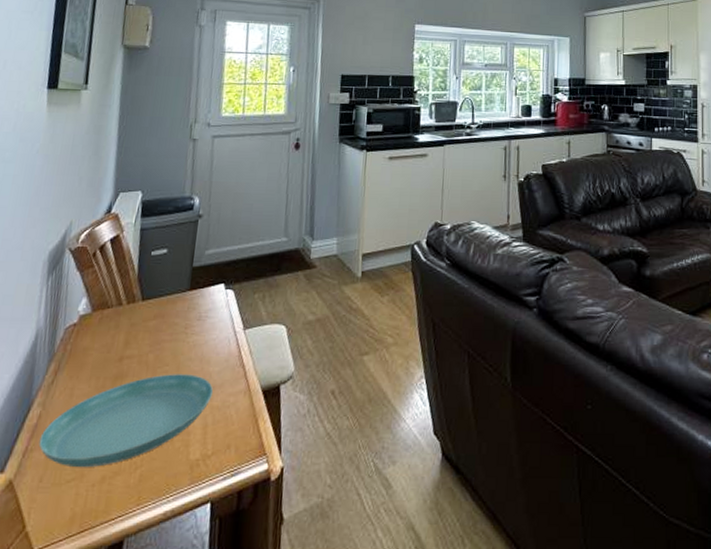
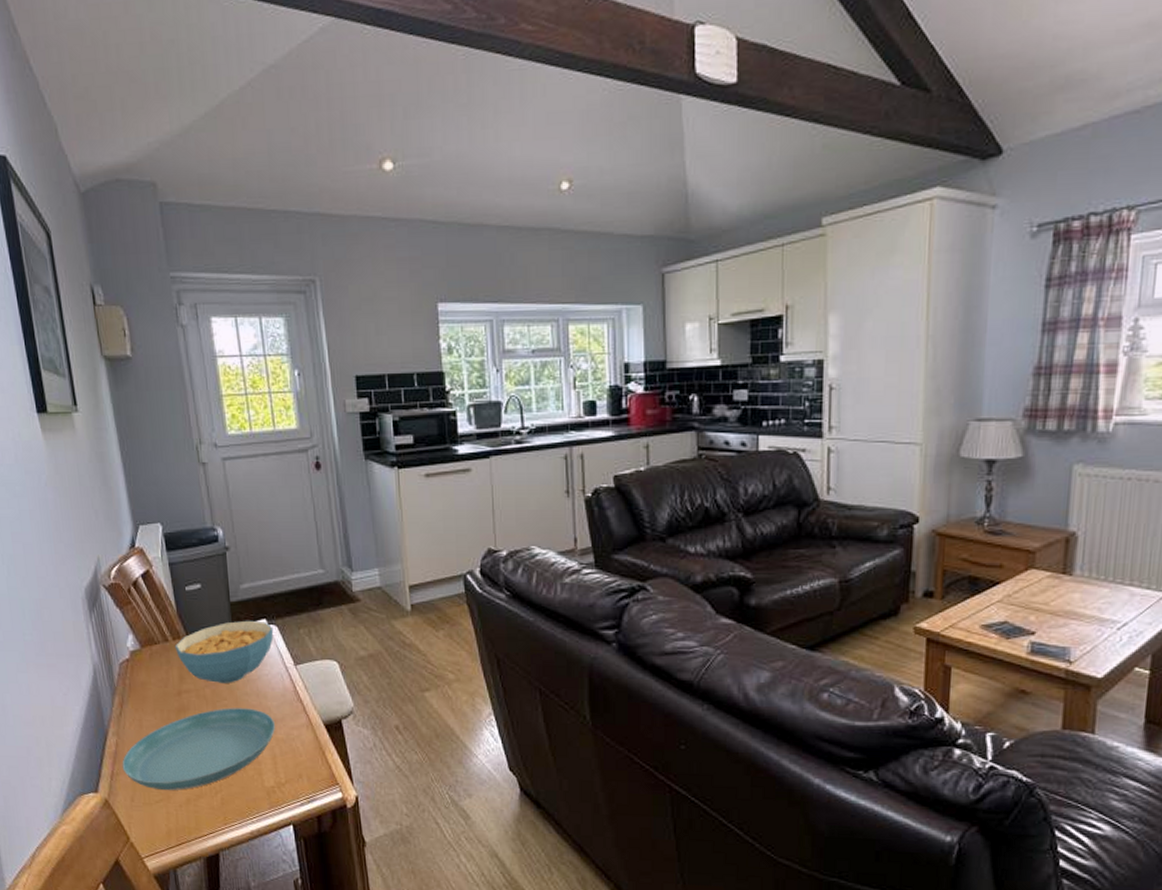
cereal bowl: none [127,284,230,348] -> present [174,620,274,683]

